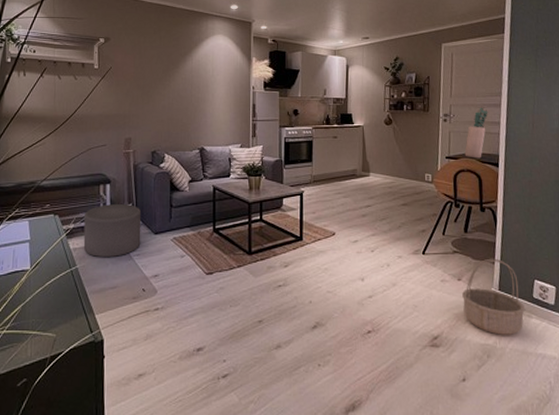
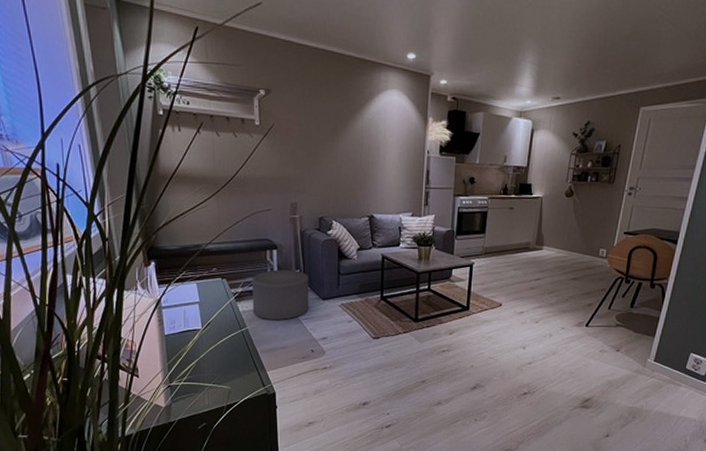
basket: present [462,258,526,335] -> none [617,332,677,400]
vase: present [464,106,488,159] -> none [644,179,677,235]

